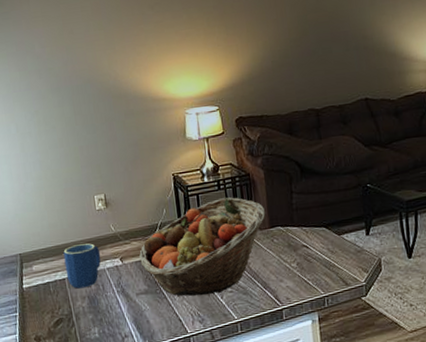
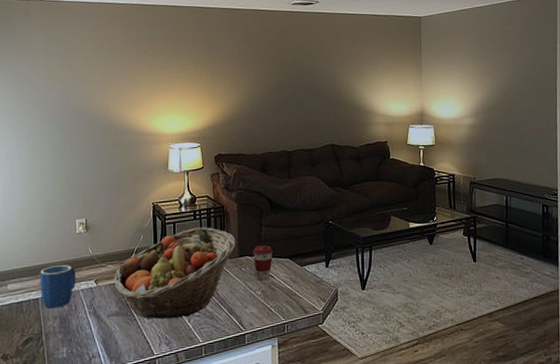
coffee cup: none [284,214,307,253] -> present [252,245,273,281]

